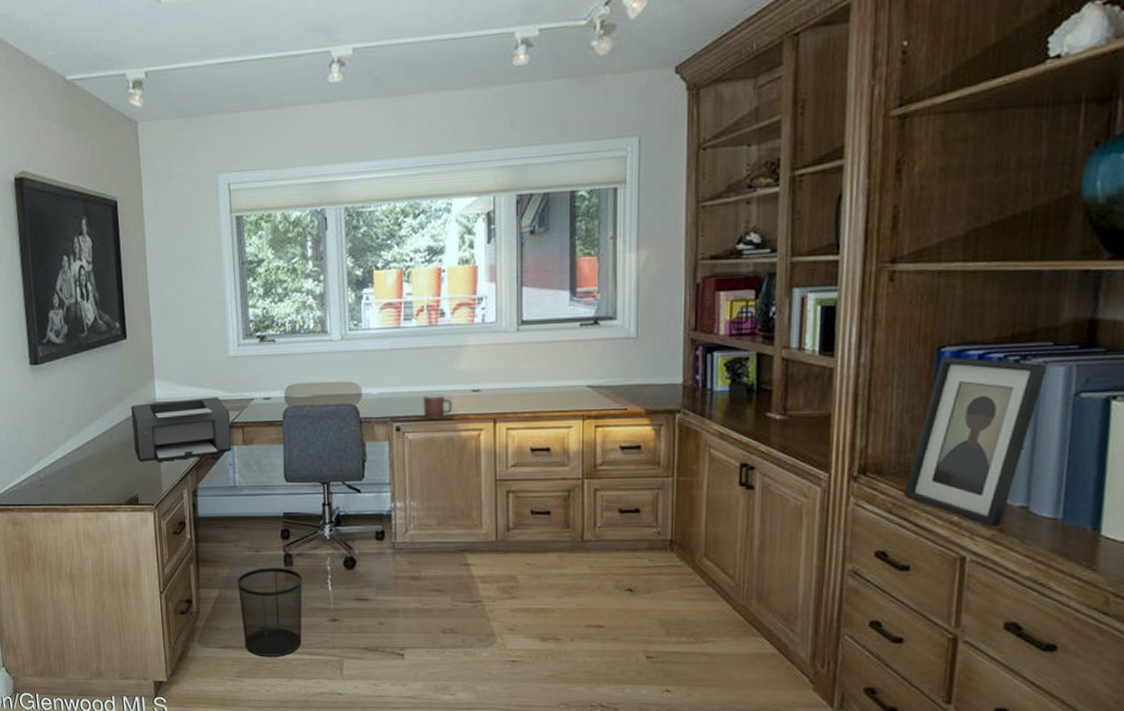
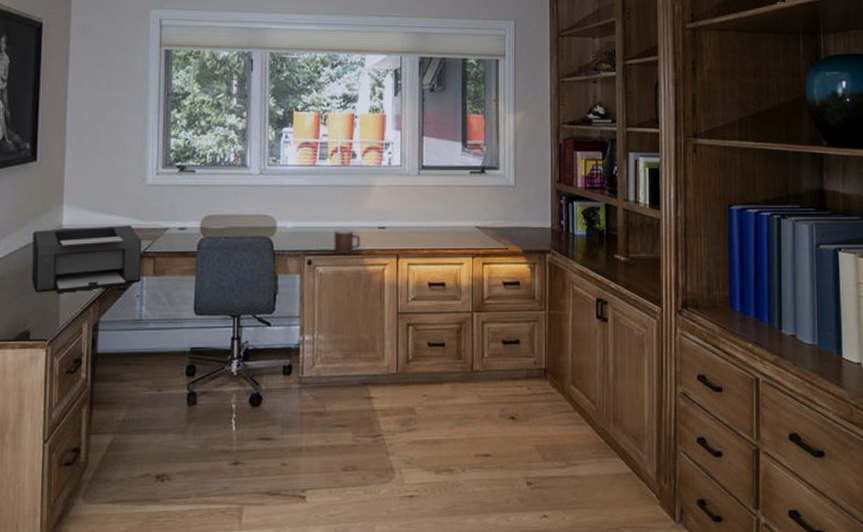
waste bin: present [236,568,303,658] -> none [133,407,206,511]
picture frame: present [903,356,1048,526] -> none [714,213,798,352]

